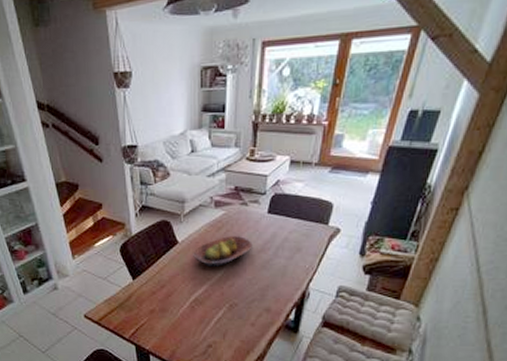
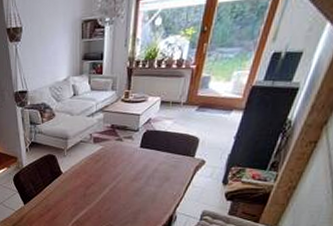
fruit bowl: present [193,235,253,267] -> none [75,166,126,194]

